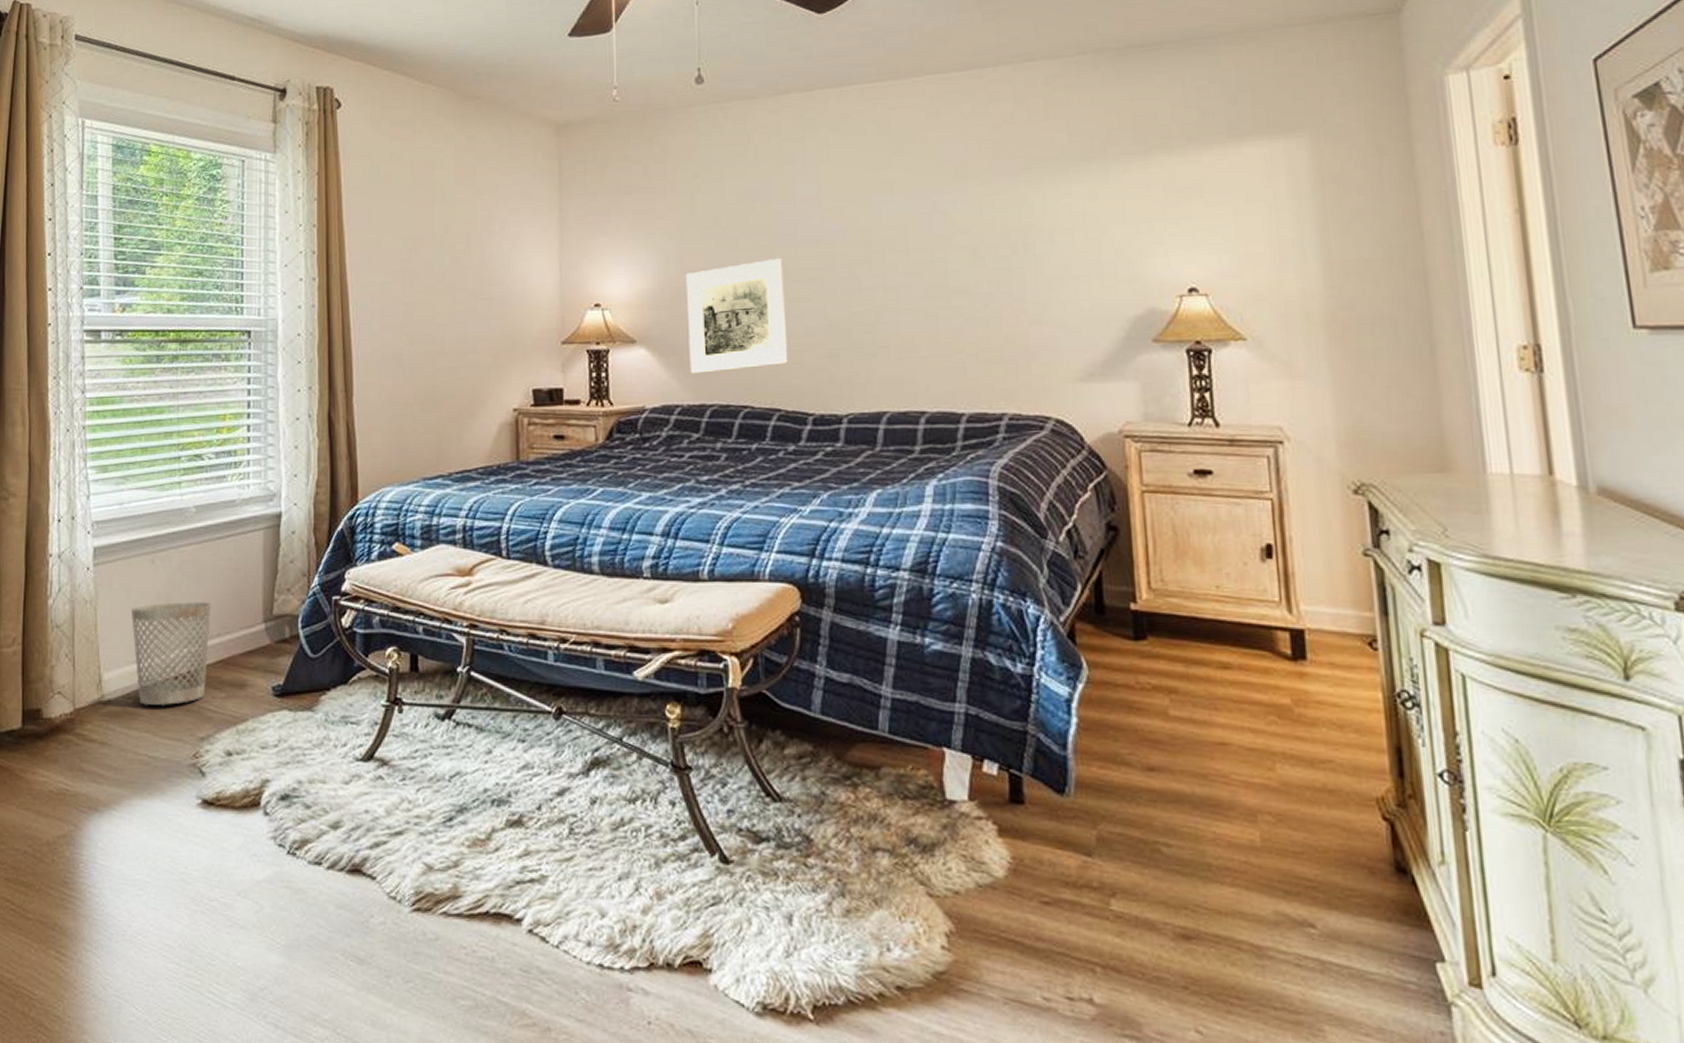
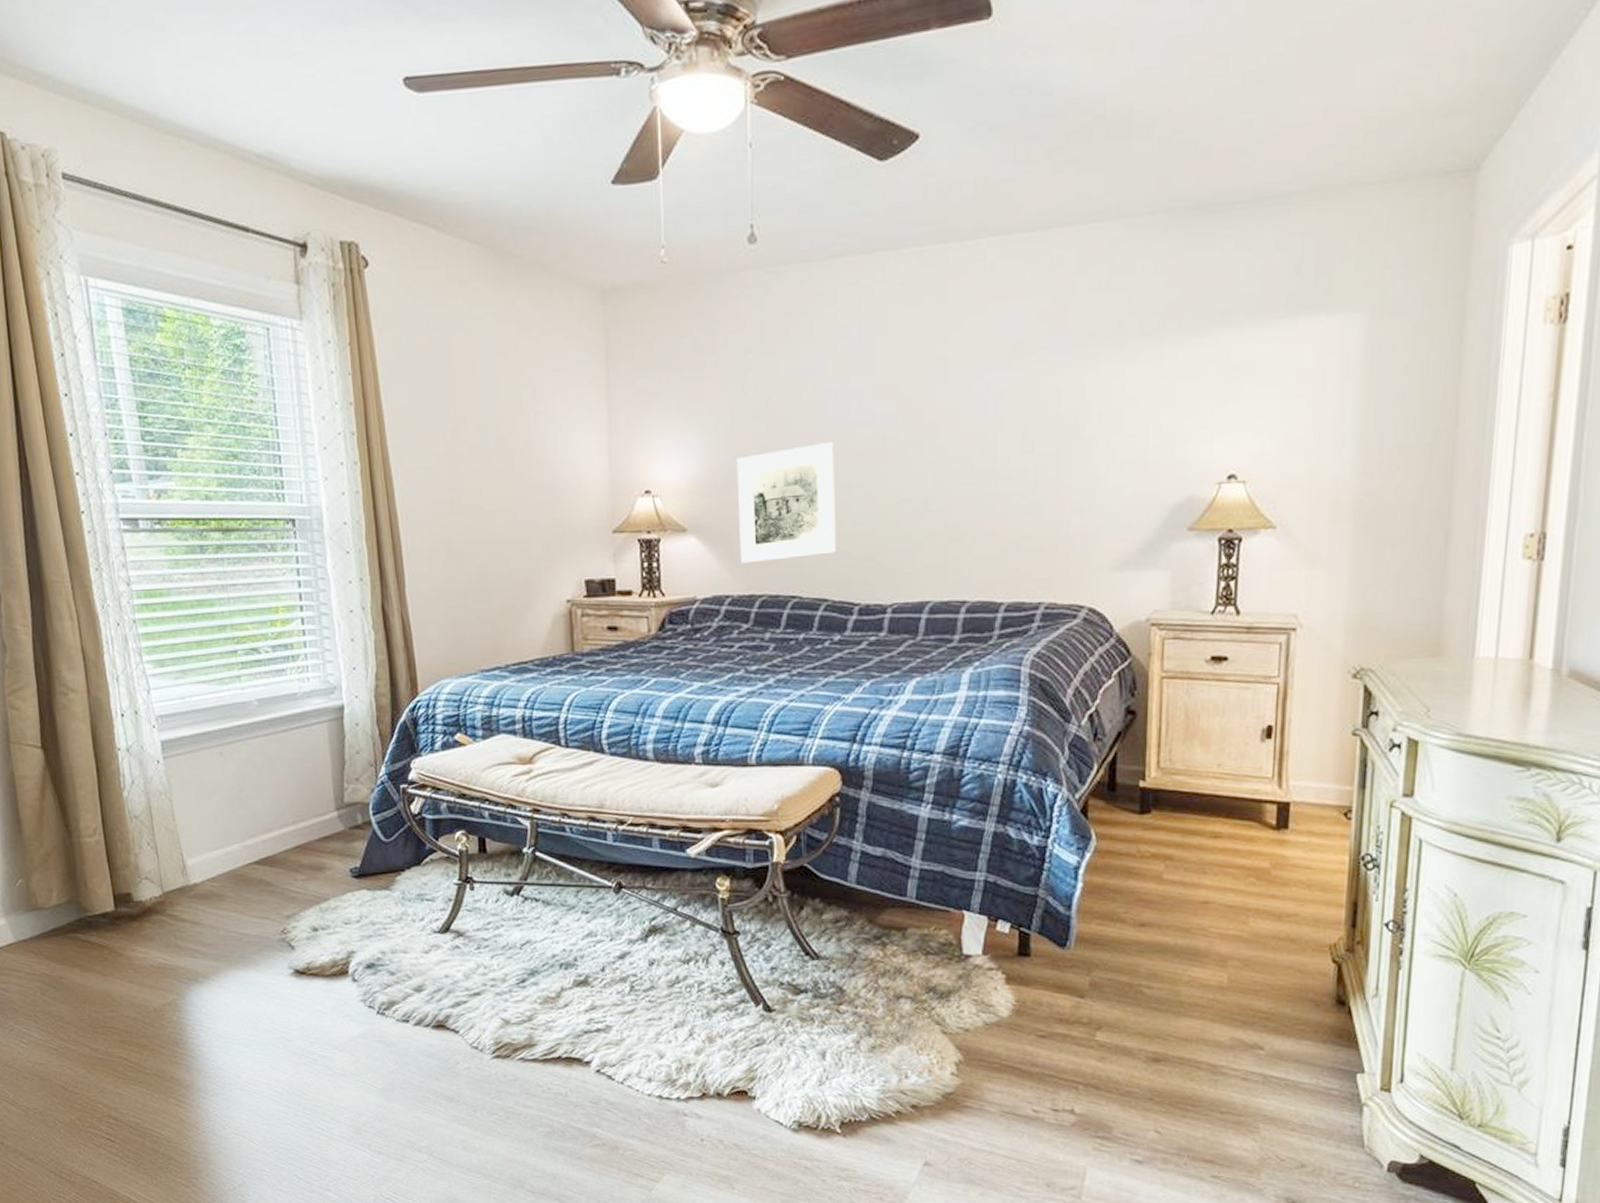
wastebasket: present [130,601,212,706] -> none [205,791,287,889]

